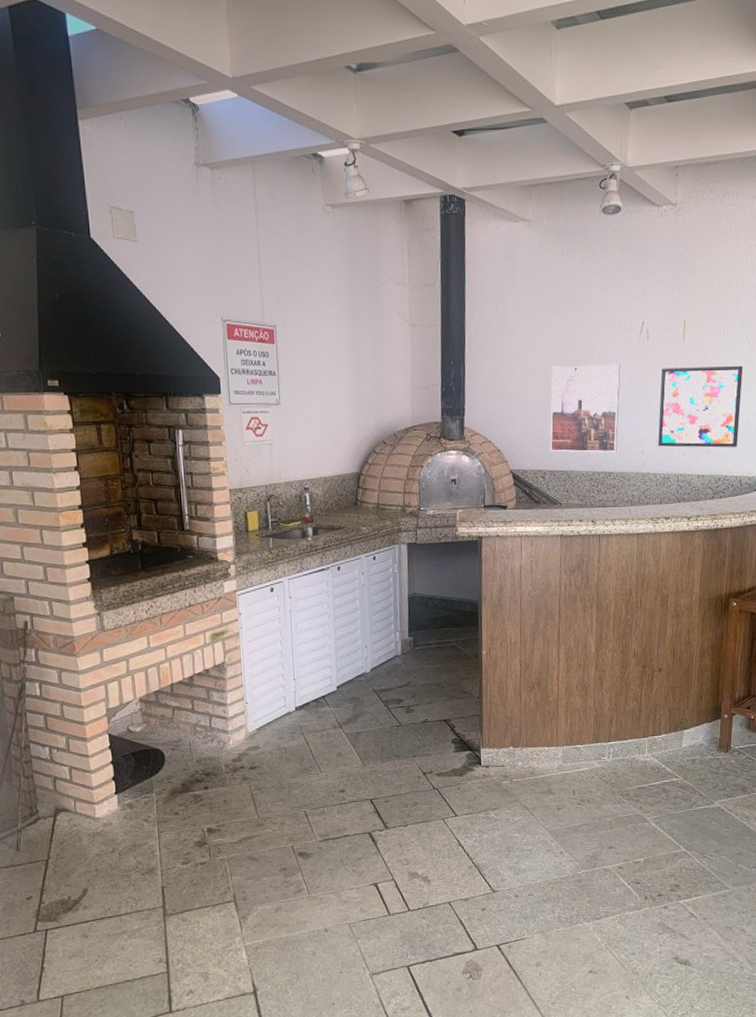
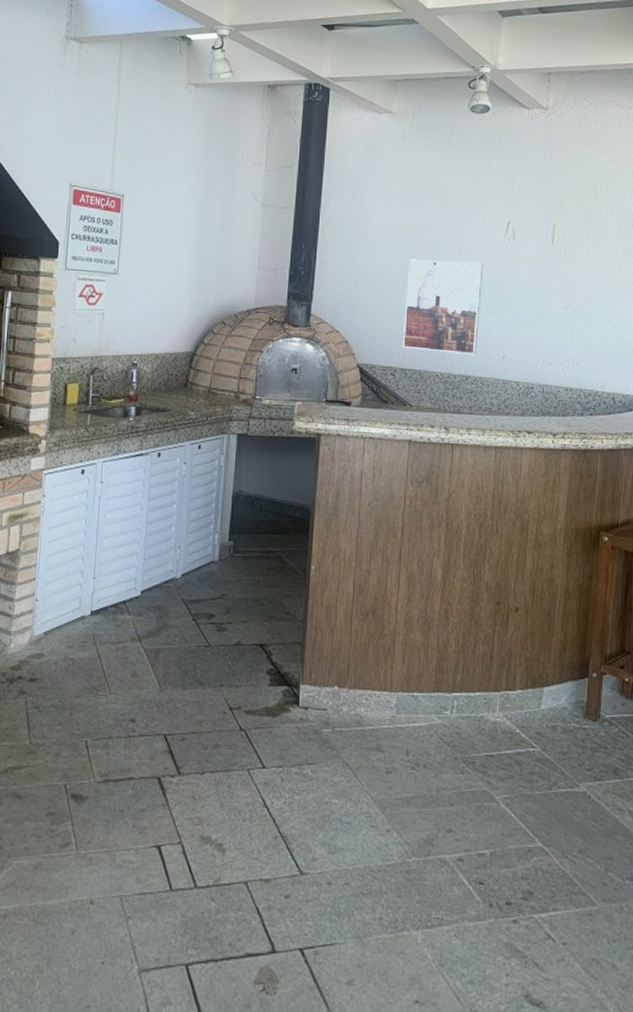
wall art: present [657,365,743,448] -> none [521,270,617,361]

